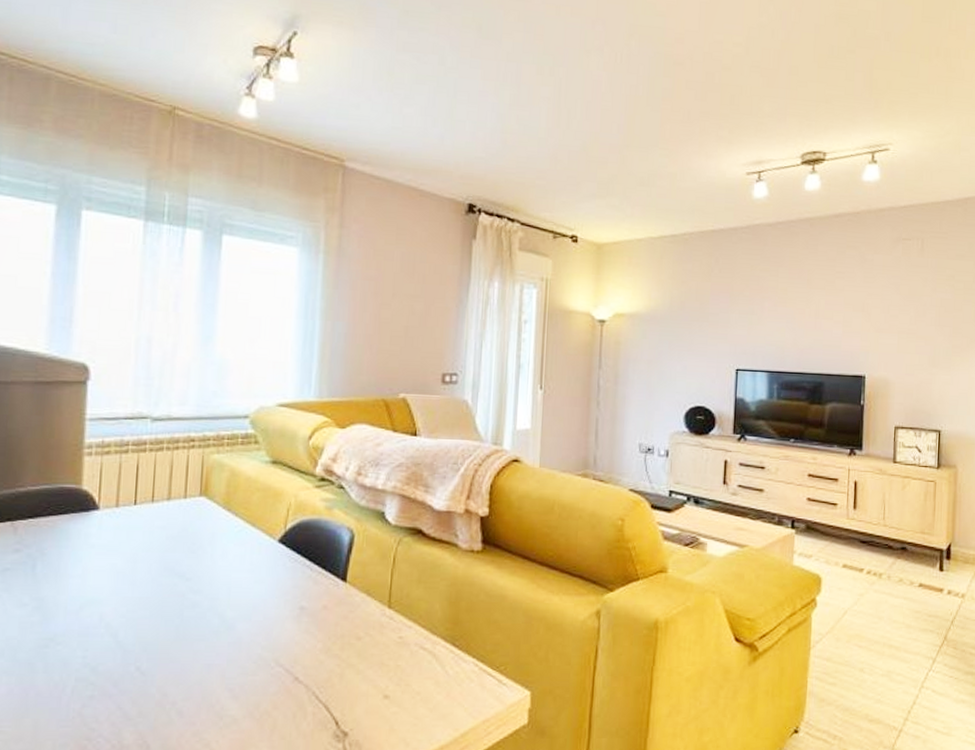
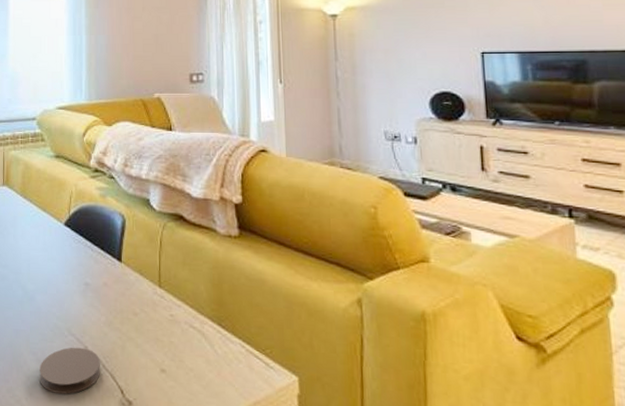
coaster: none [235,679,313,732] -> present [40,347,100,395]

